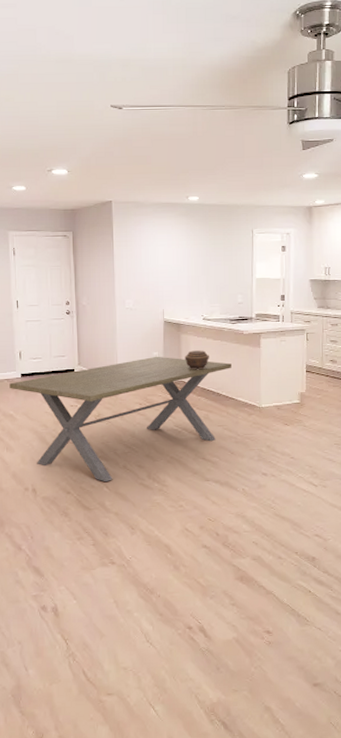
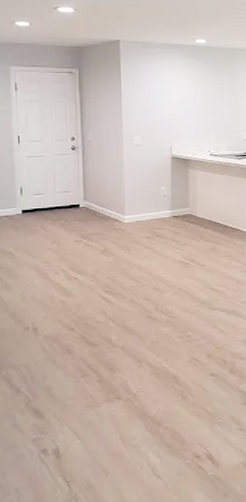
dining table: present [9,356,232,483] -> none [9,190,238,317]
decorative container: present [185,350,209,370] -> none [192,184,216,204]

